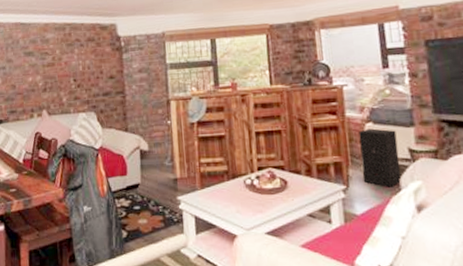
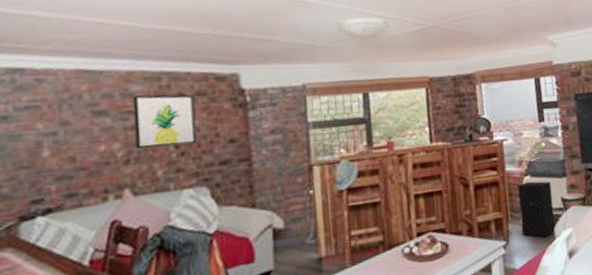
wall art: none [48,40,88,81] -> present [133,94,197,148]

